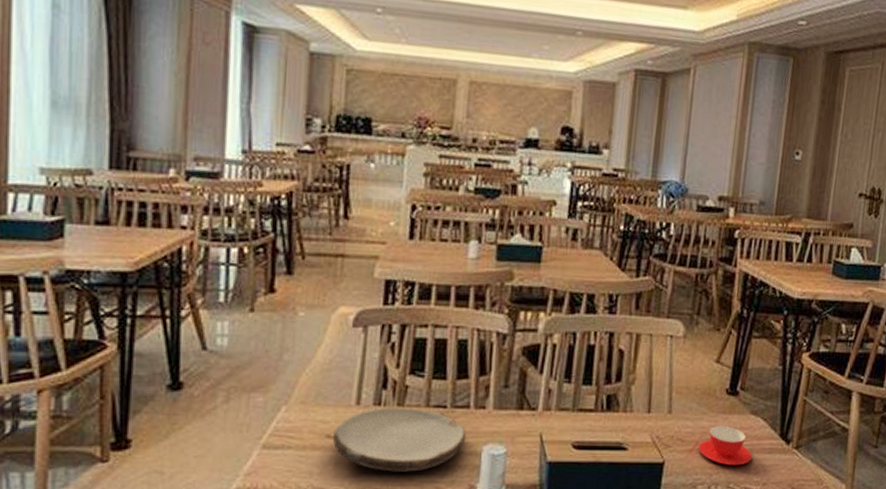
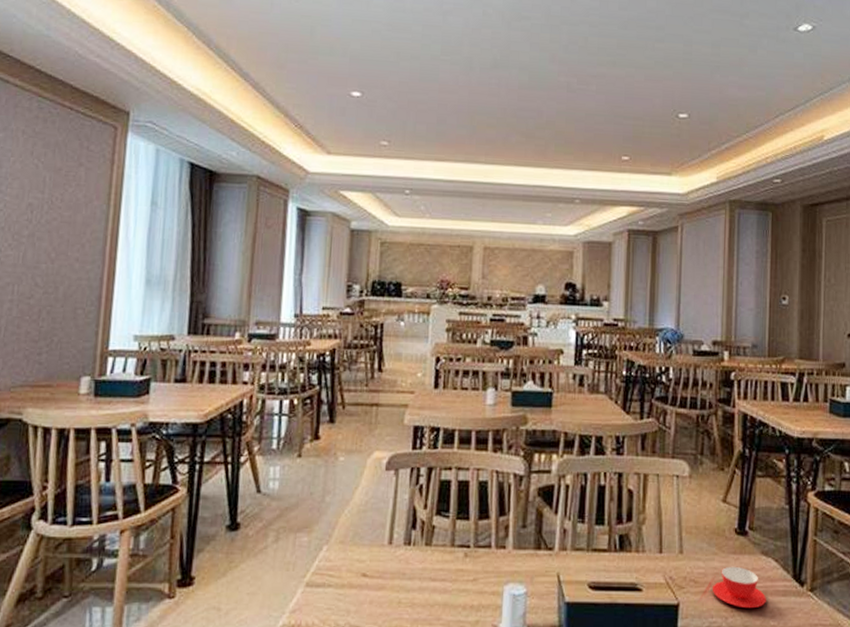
plate: present [332,407,467,472] -> none [367,547,489,611]

